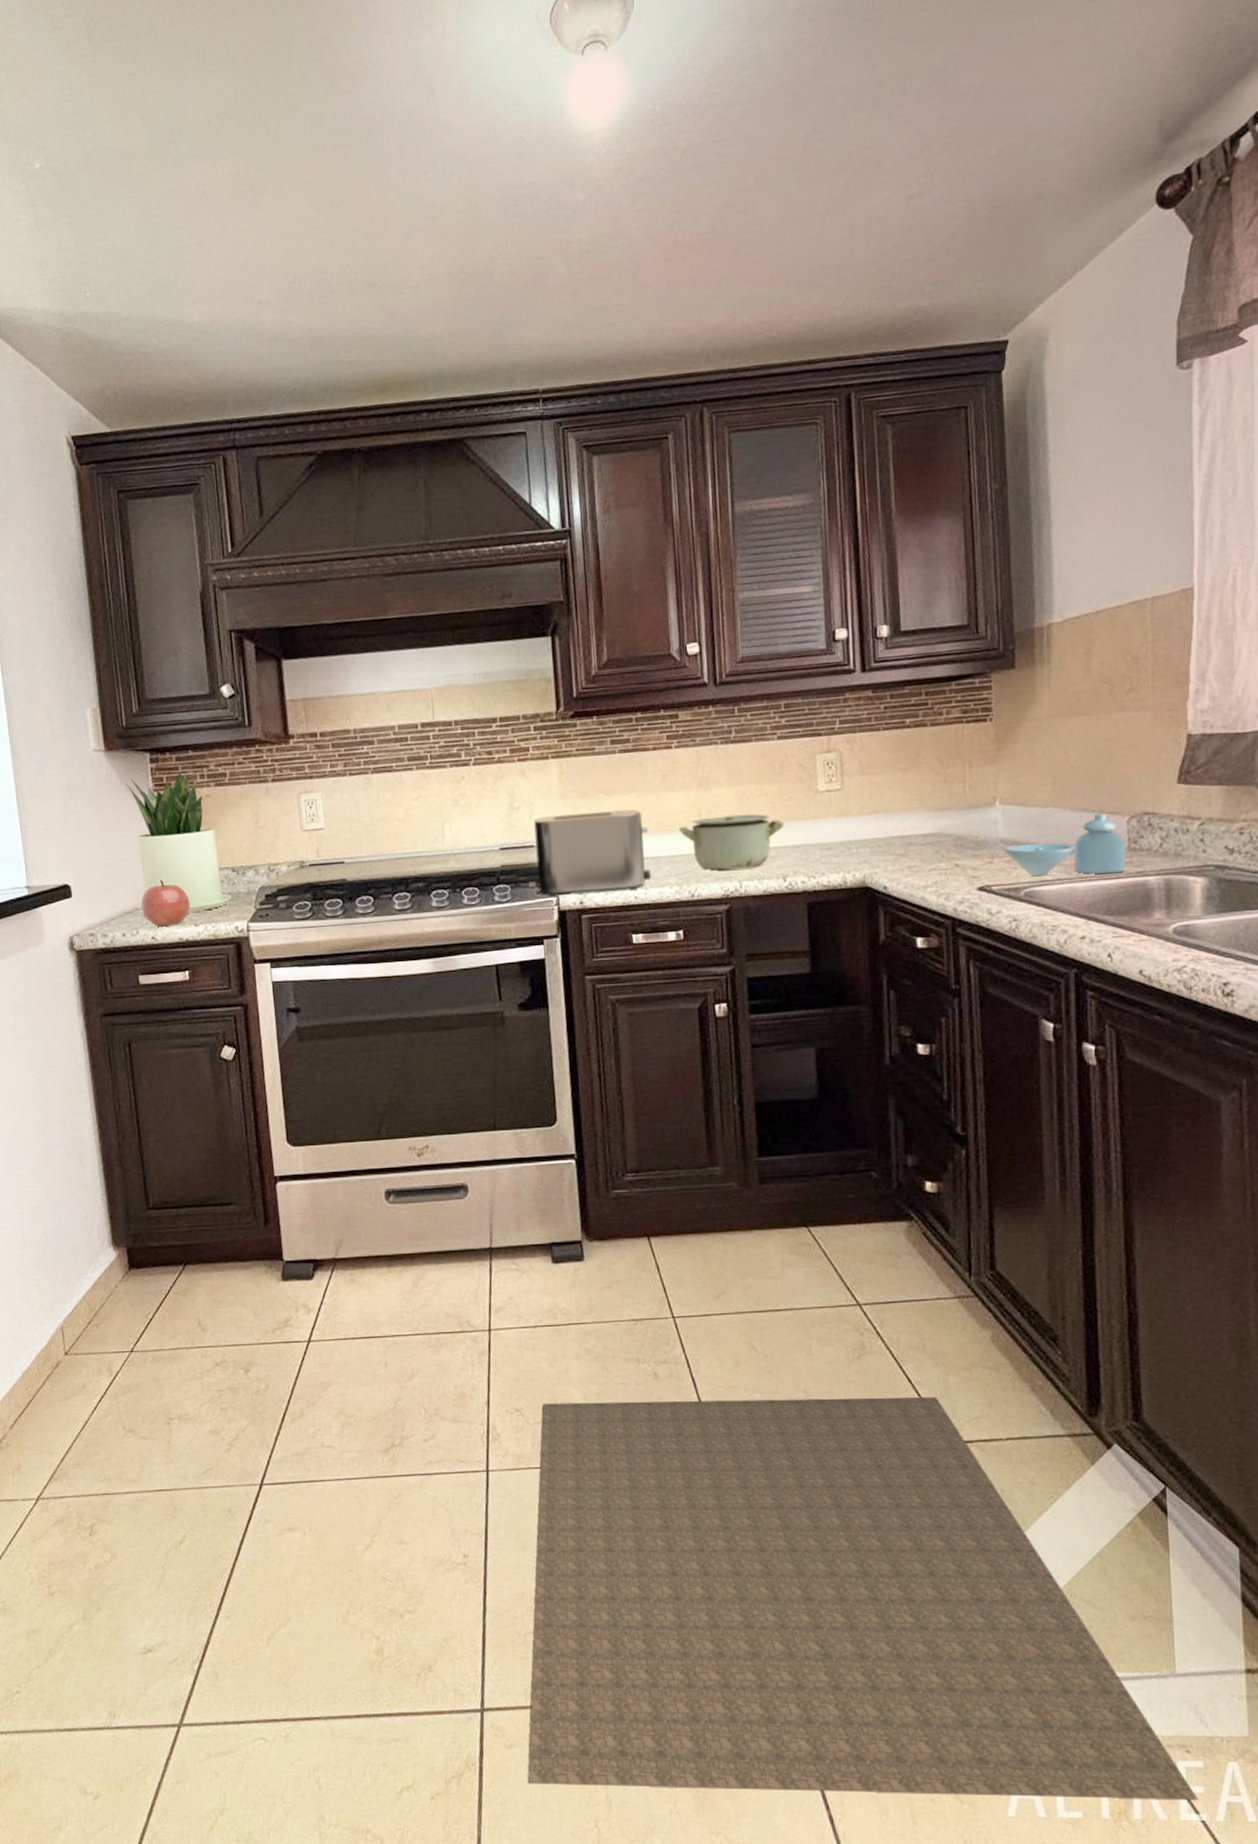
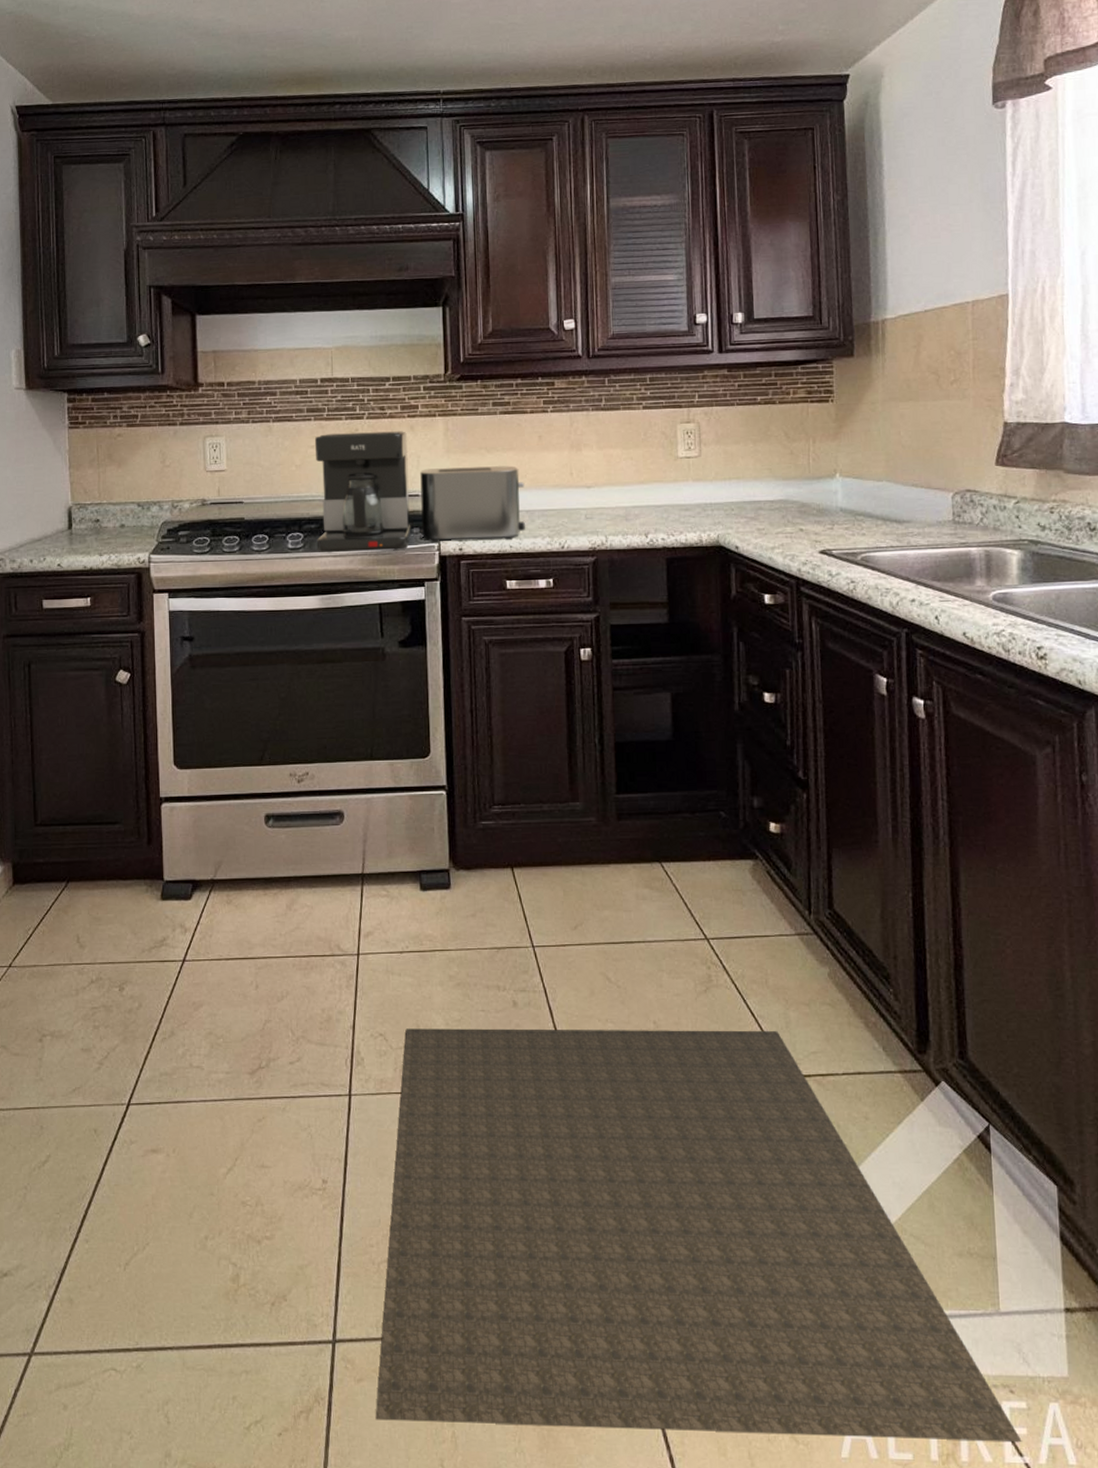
planter: present [127,772,232,914] -> none [44,412,136,544]
fruit: present [141,880,191,927] -> none [50,511,96,555]
coffee maker: none [417,776,528,913] -> present [314,431,412,553]
cooking pot: present [679,814,785,870] -> none [552,475,647,525]
soap dispenser: present [1001,812,1127,877] -> none [841,488,952,544]

